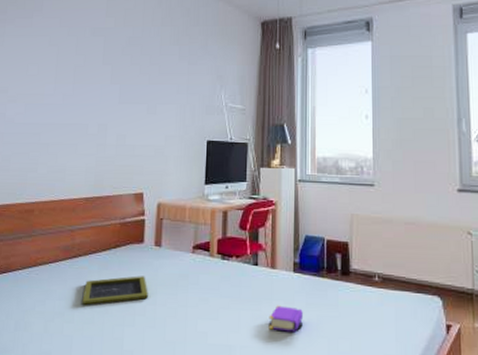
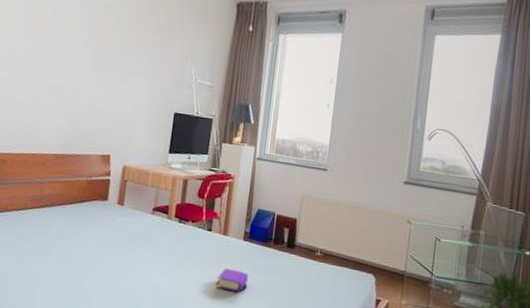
tray: present [82,276,148,305] -> none [47,228,109,251]

